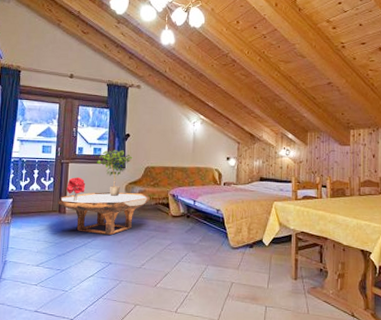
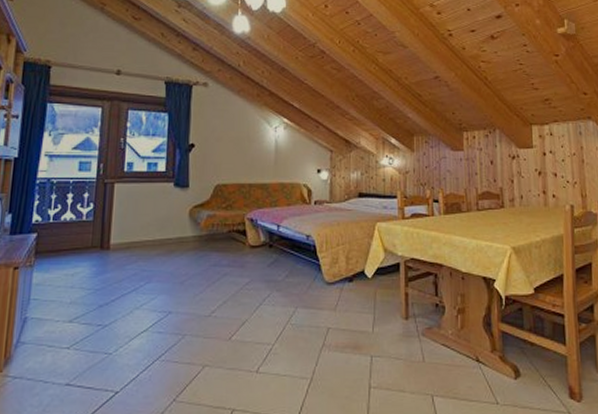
coffee table: present [57,192,150,235] -> none [98,218,221,275]
bouquet: present [66,177,86,201] -> none [111,201,137,232]
potted plant: present [96,150,133,197] -> none [150,164,199,225]

